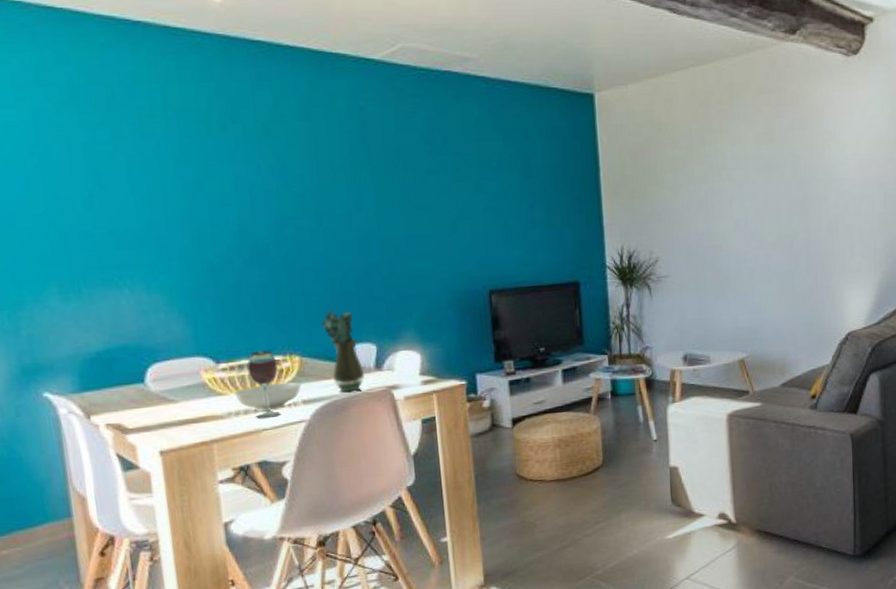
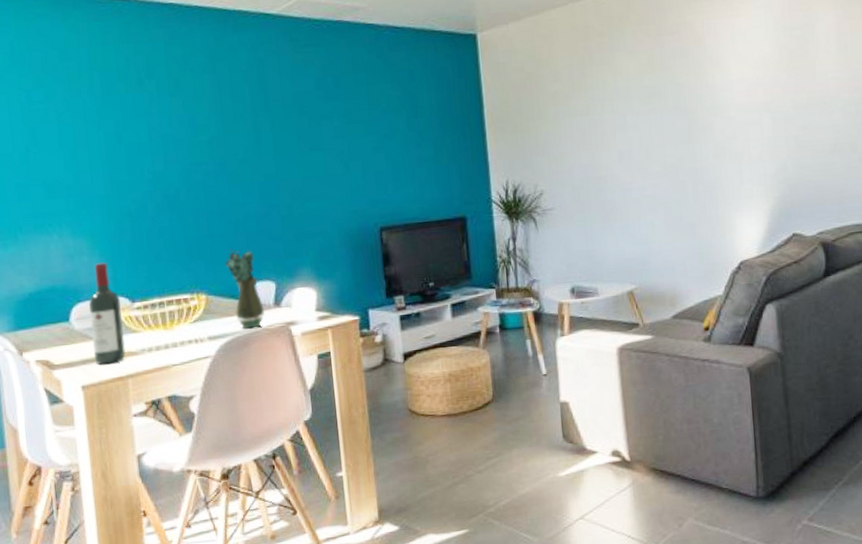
wine bottle: none [167,320,211,430] -> present [89,262,126,365]
bowl: present [235,382,302,411] -> none [148,319,207,347]
wineglass: present [247,350,280,418] -> none [159,289,188,354]

